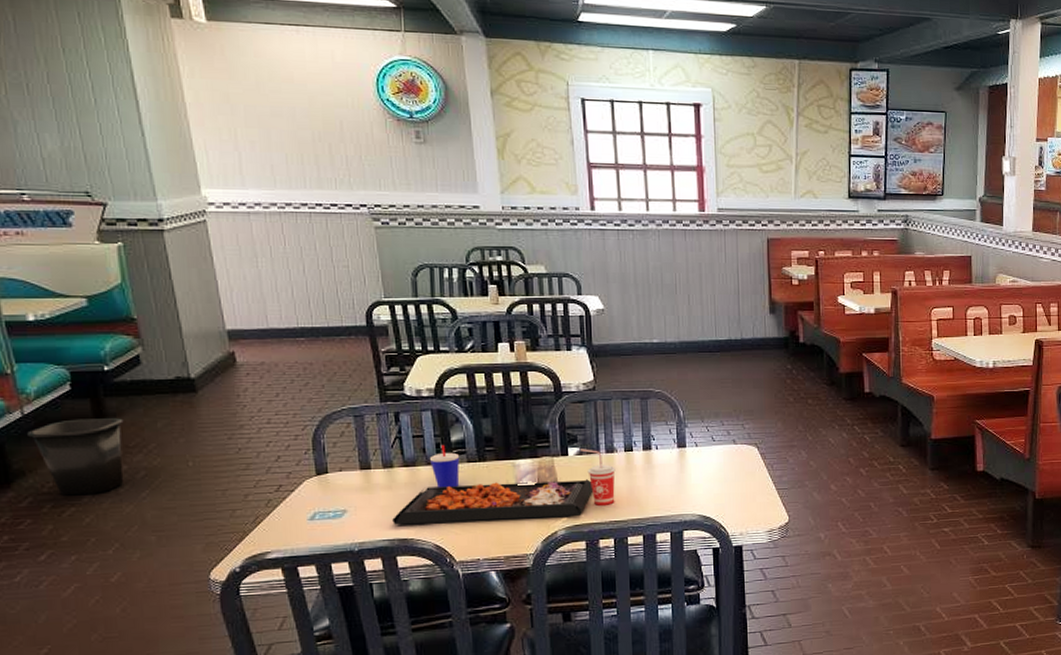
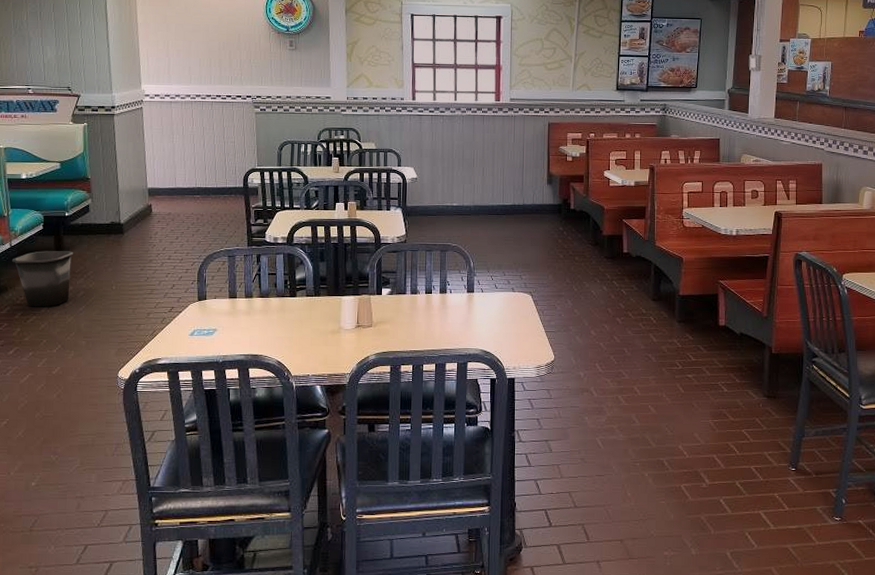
food tray: present [392,479,594,525] -> none [248,313,399,345]
beverage cup: present [430,444,460,488] -> none [279,281,300,316]
beverage cup: present [579,449,616,505] -> none [391,290,417,337]

